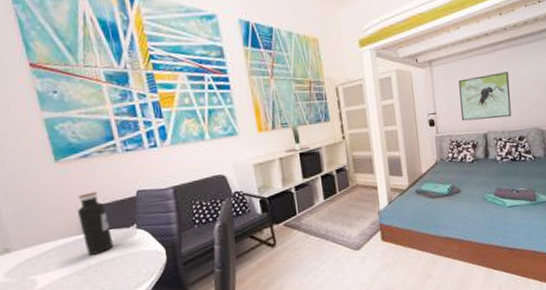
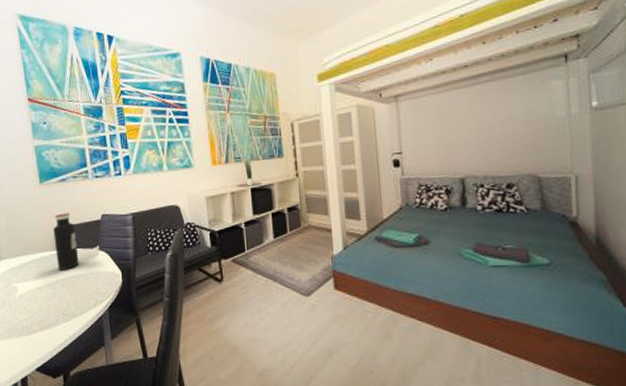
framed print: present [458,72,512,121] -> none [430,108,497,163]

